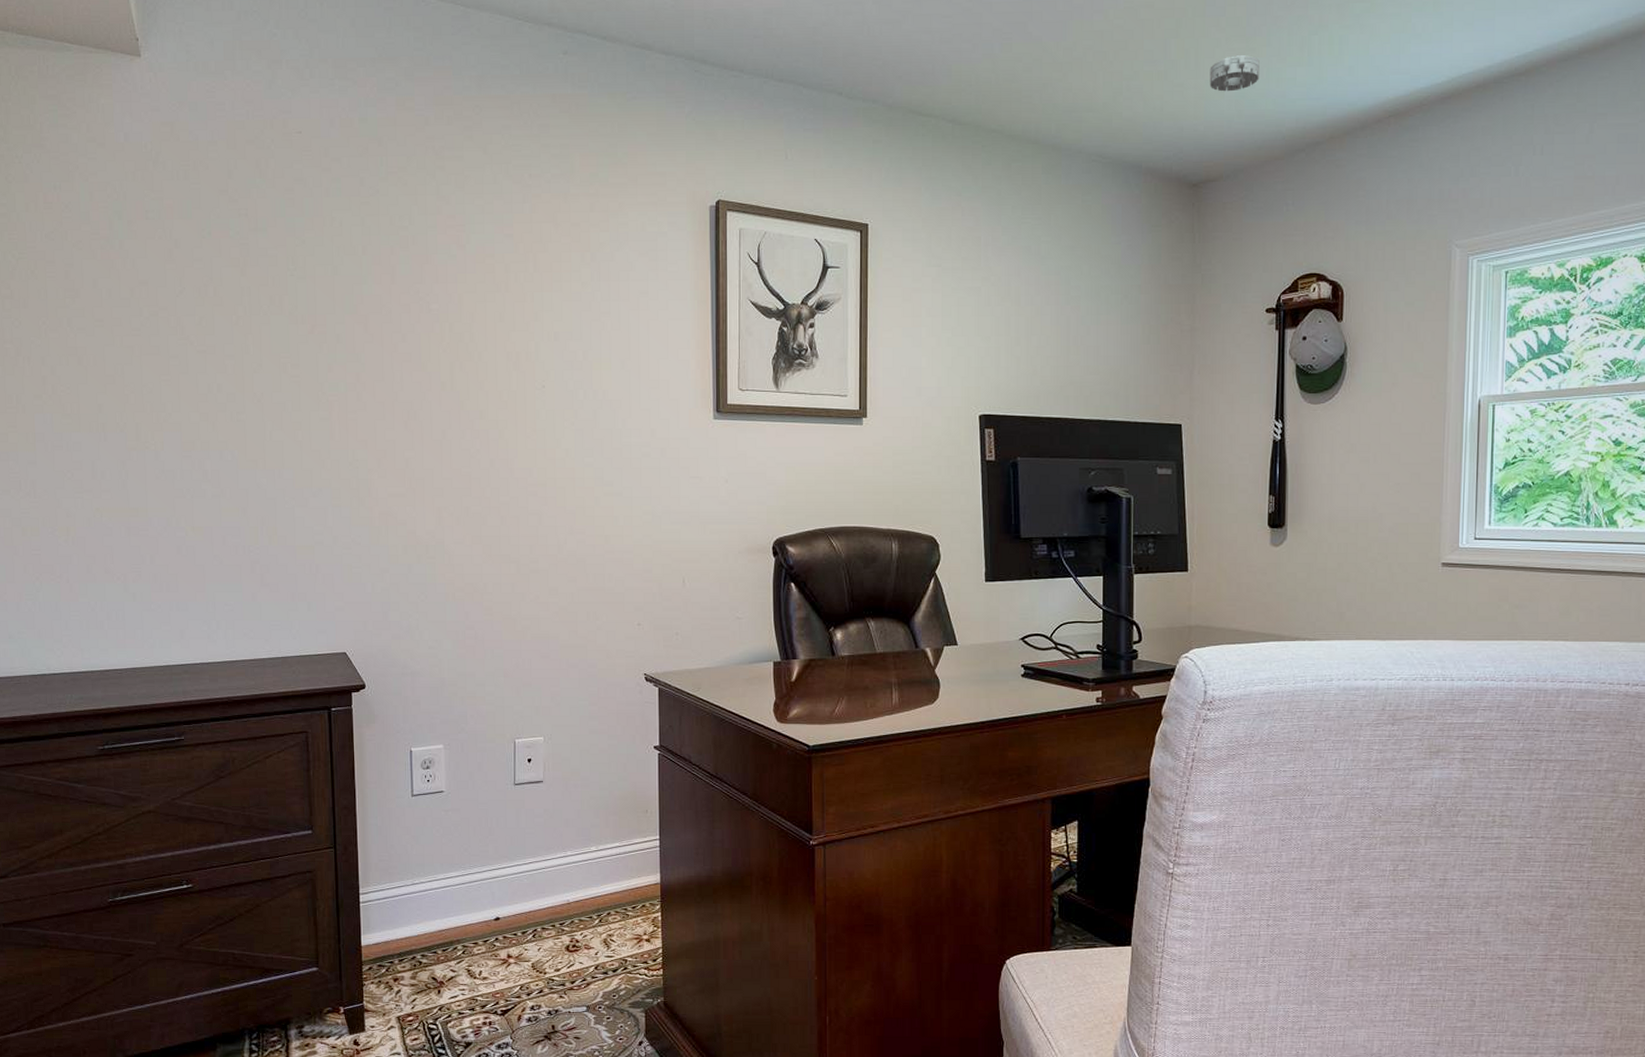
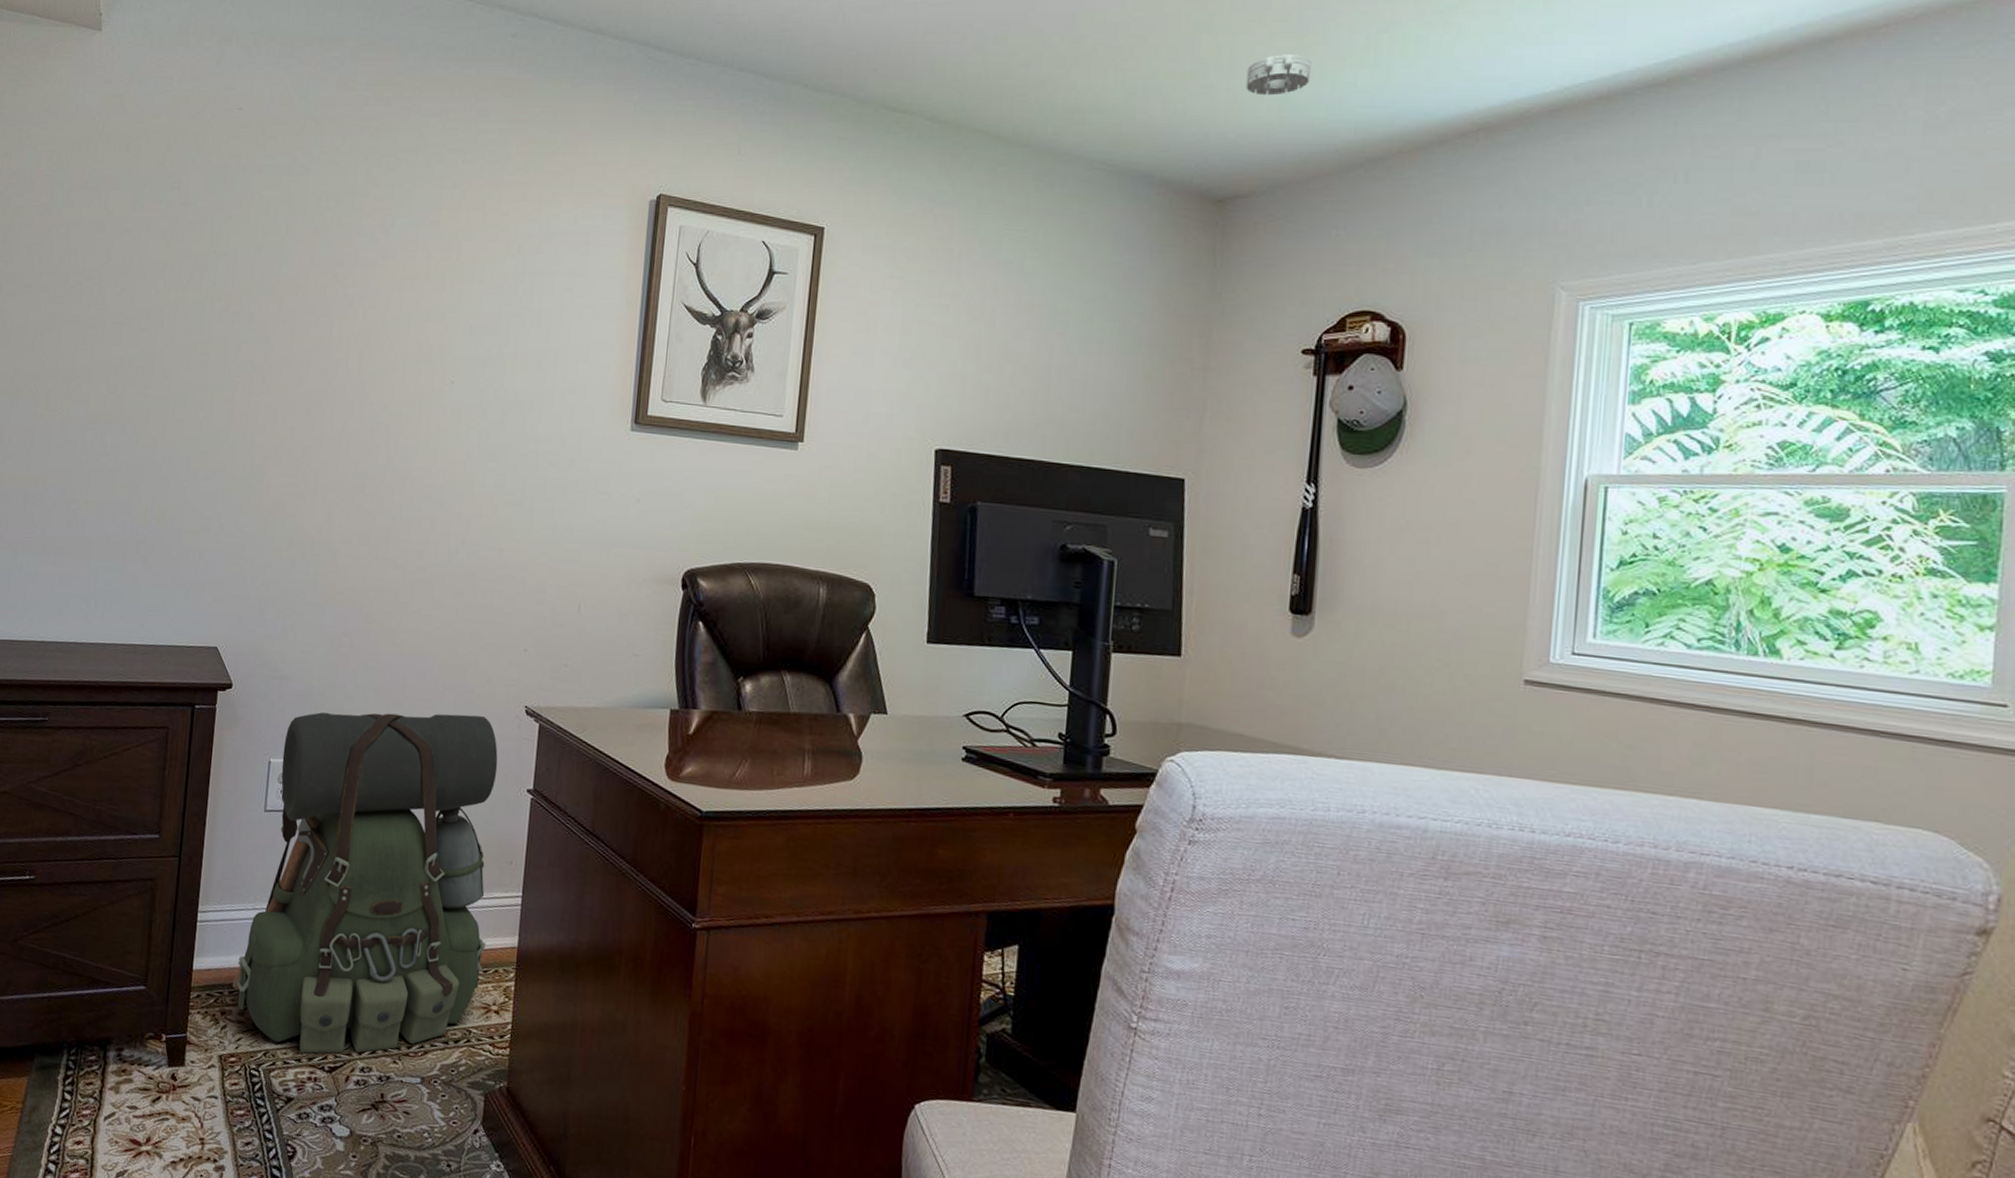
backpack: none [401,687,632,1002] -> present [232,712,498,1054]

